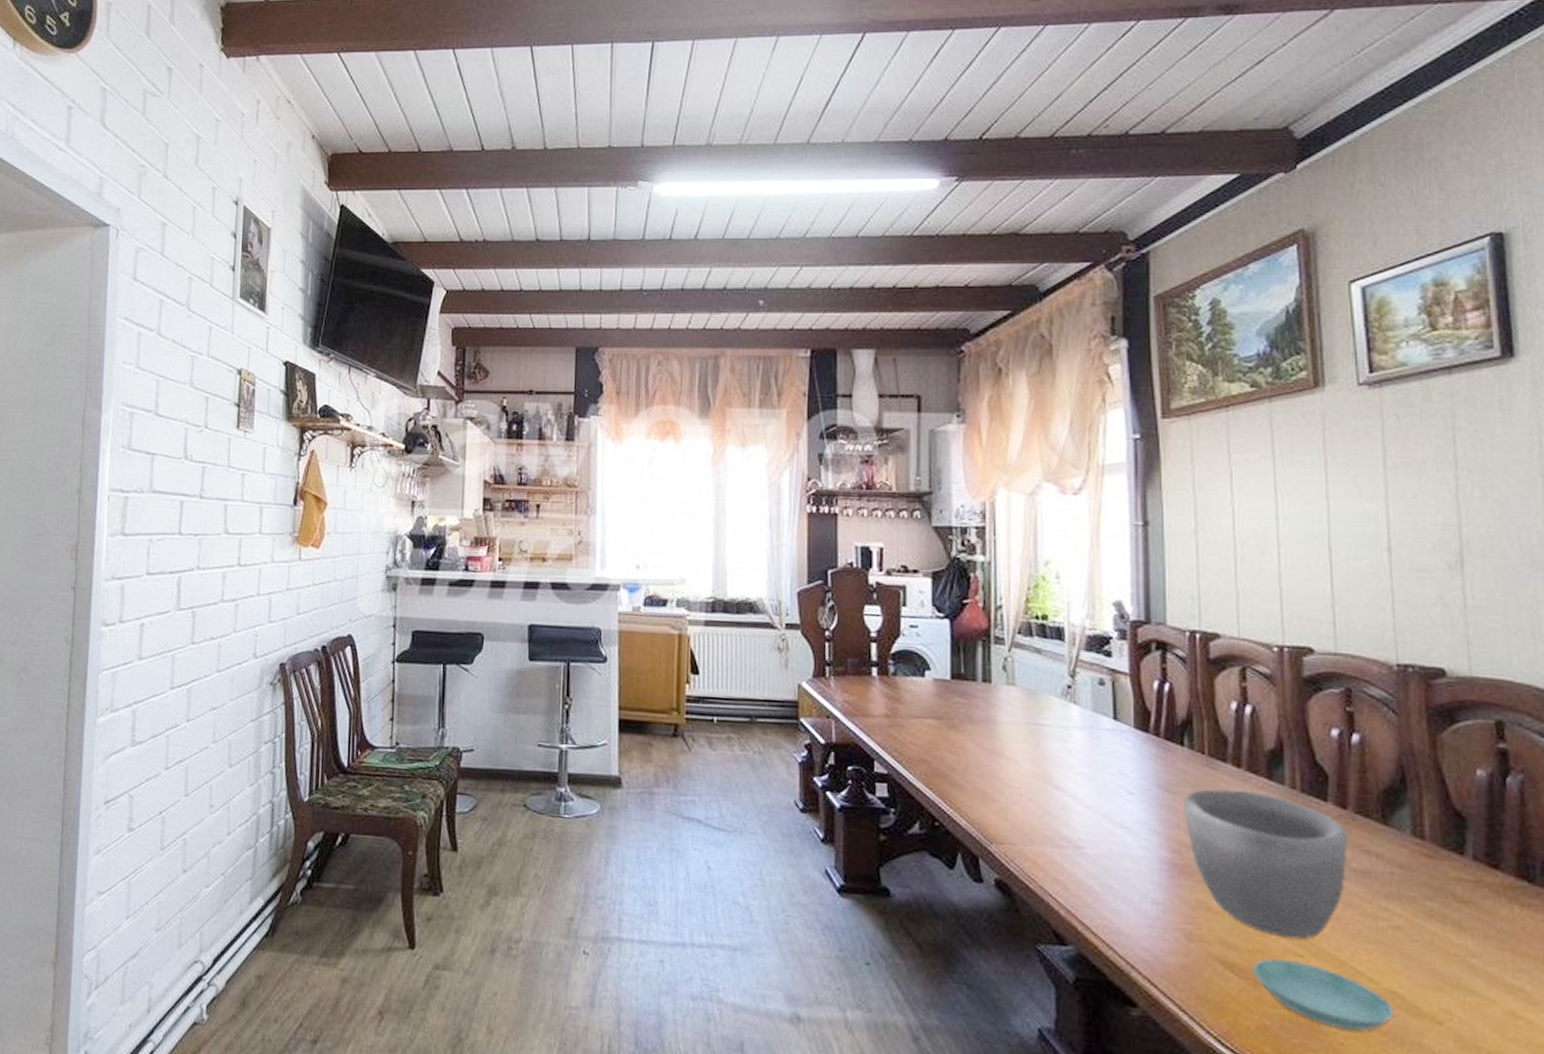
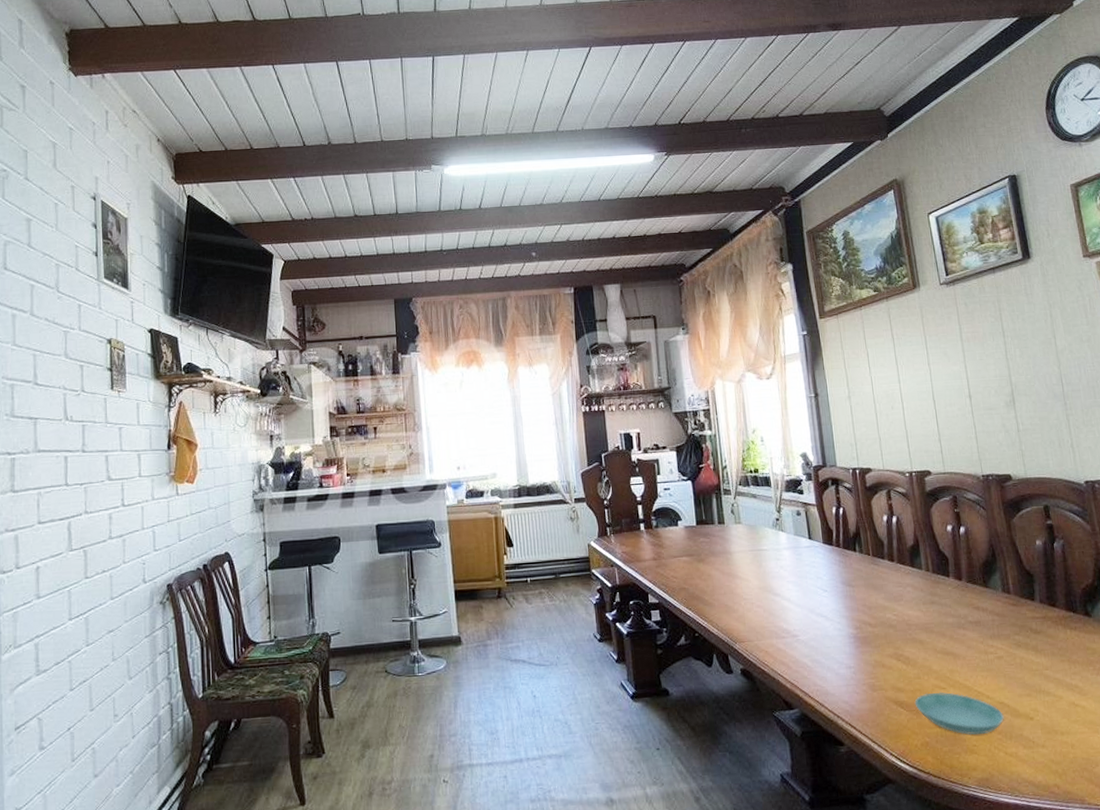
bowl: present [1182,789,1348,940] -> none [859,577,966,678]

